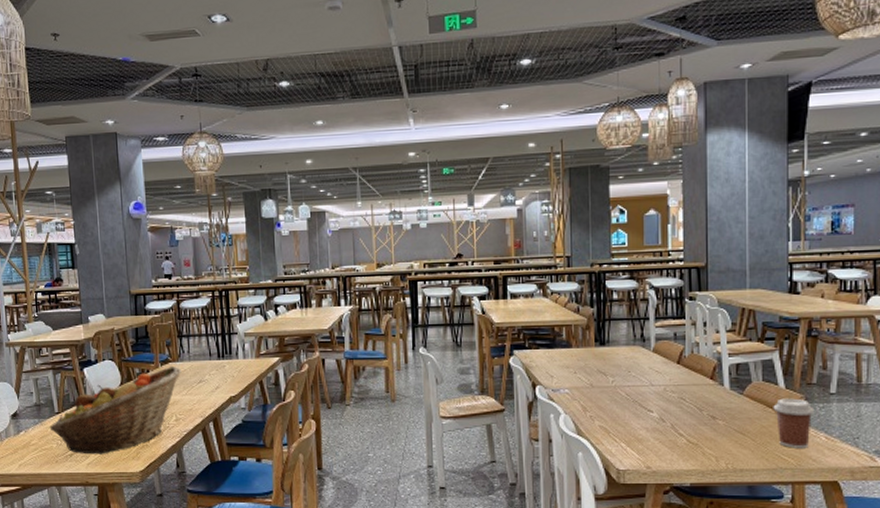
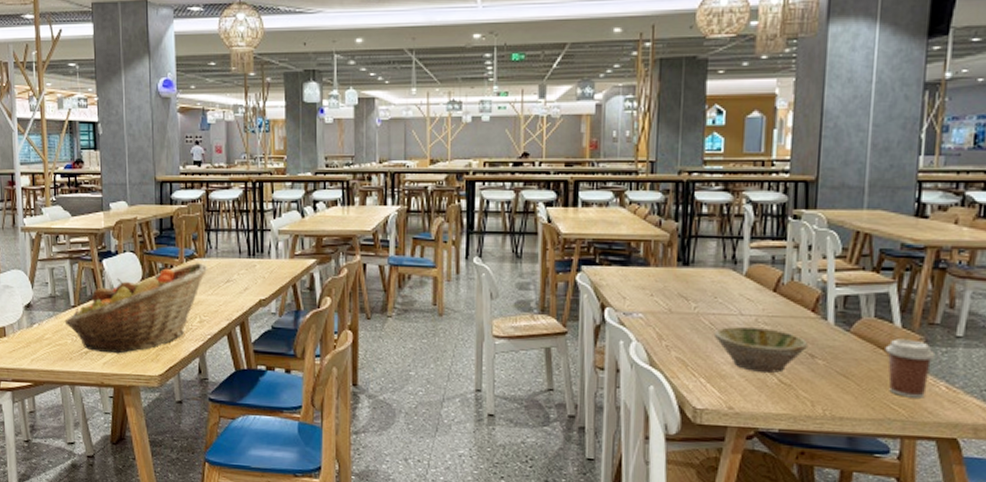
bowl: none [629,396,709,434] -> present [713,327,808,373]

